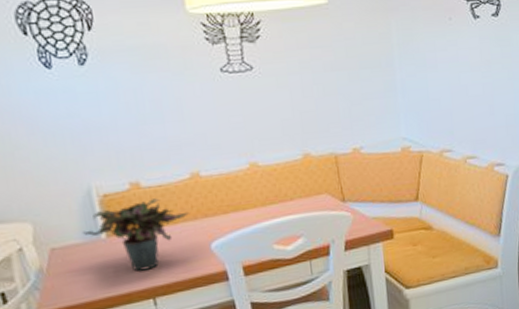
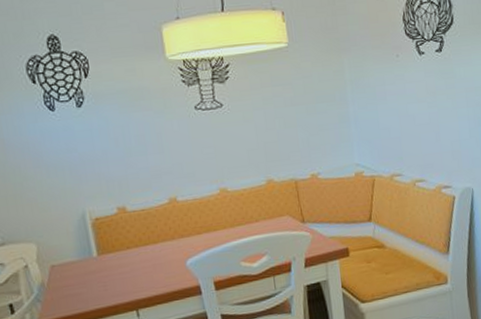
potted plant: present [82,198,190,271] -> none [77,221,169,286]

